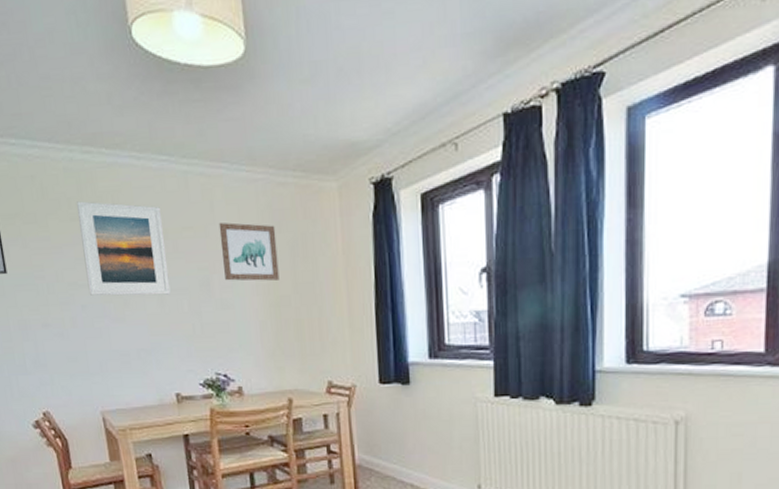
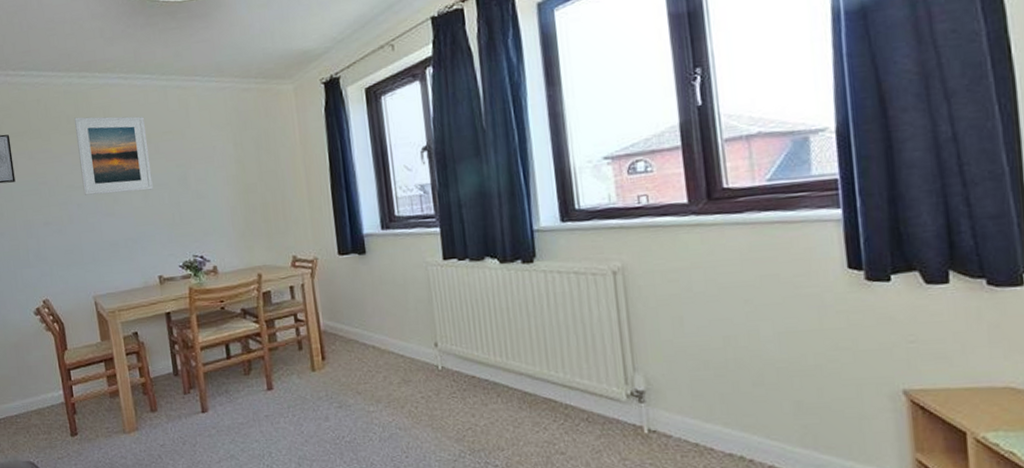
wall art: present [218,222,280,281] -> none [193,124,247,175]

